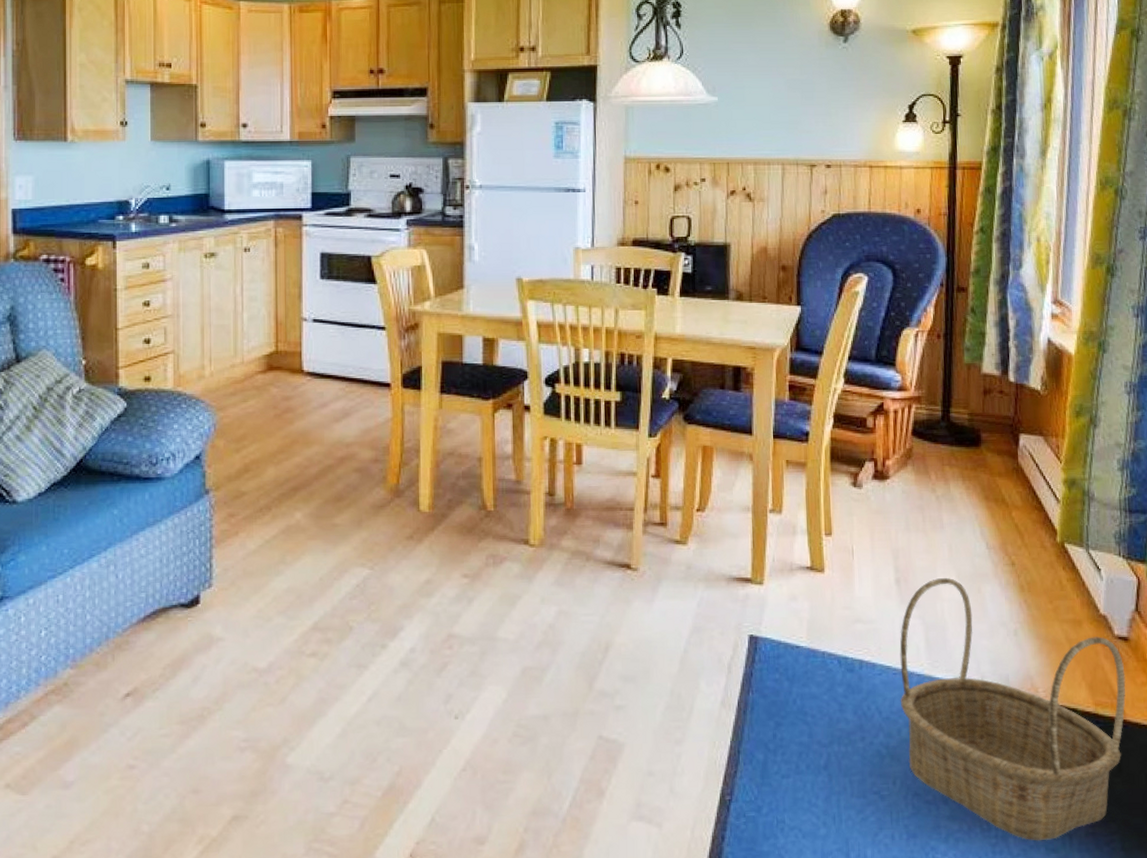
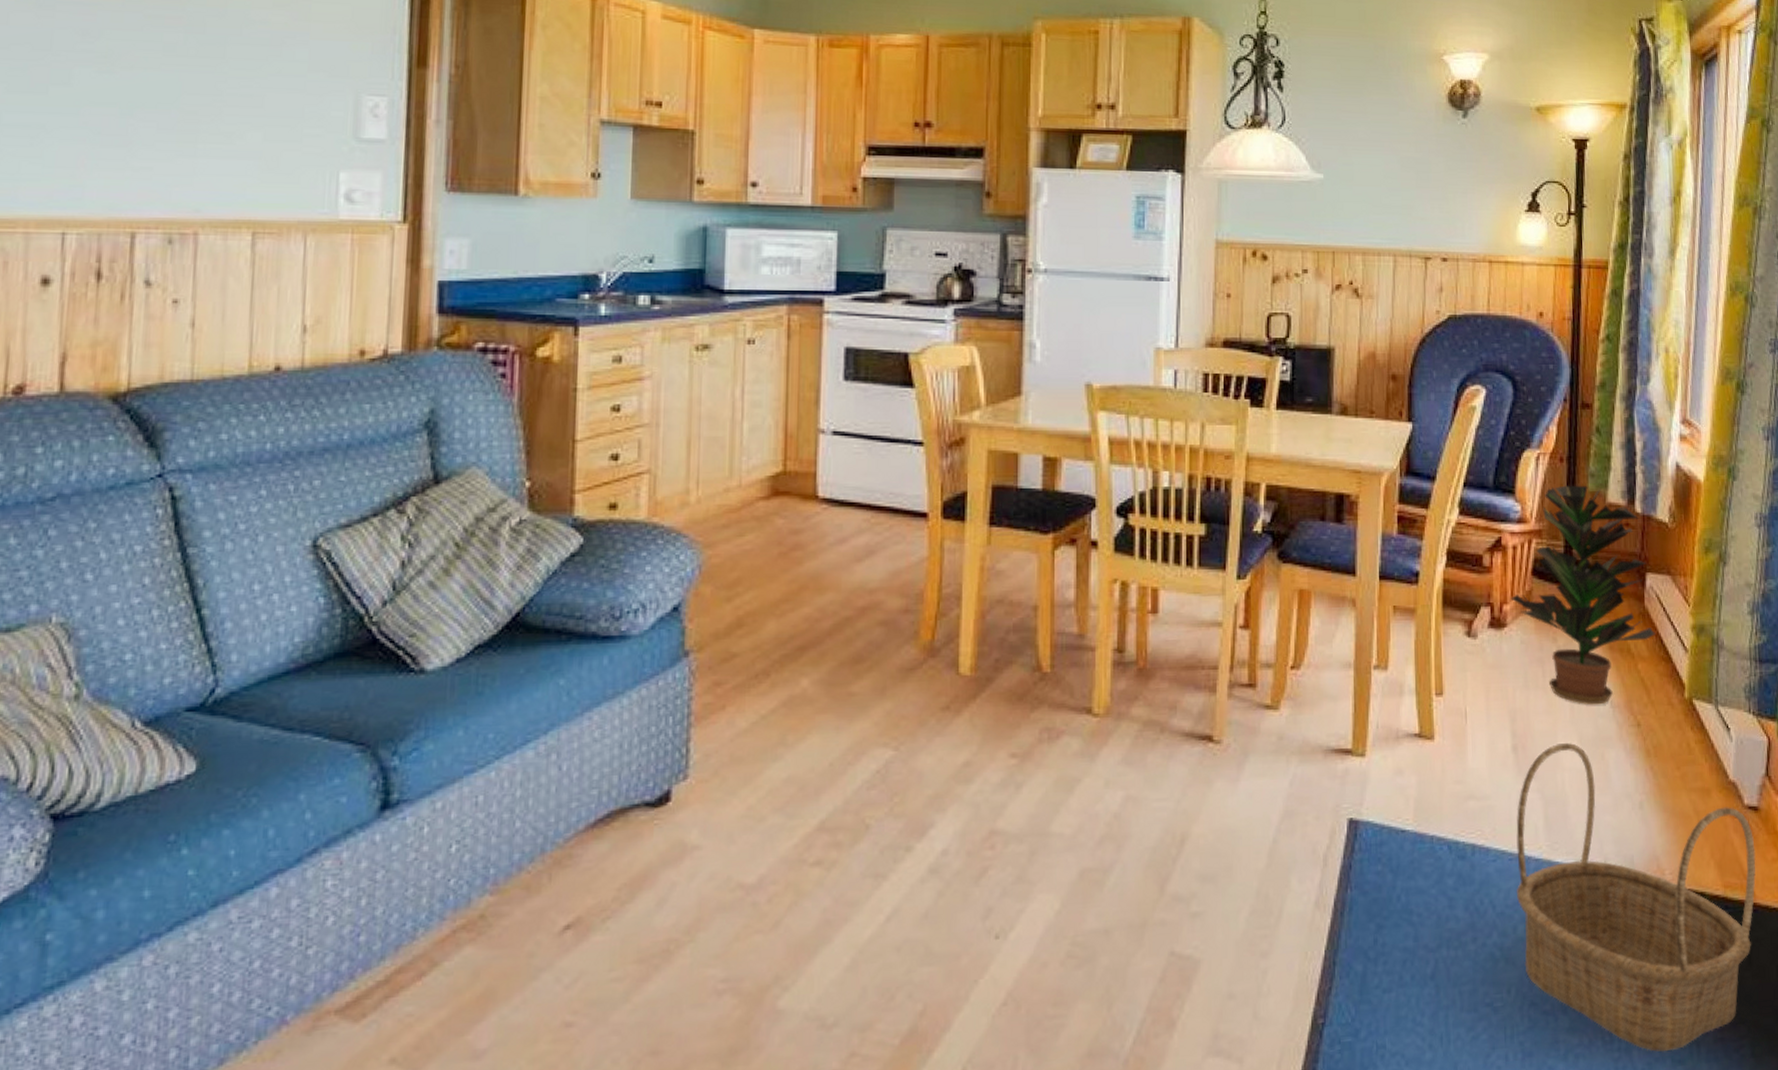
potted plant: none [892,358,1029,546] -> present [1511,485,1655,705]

